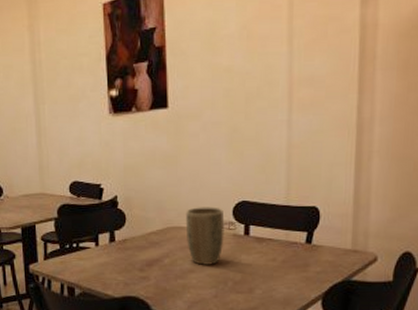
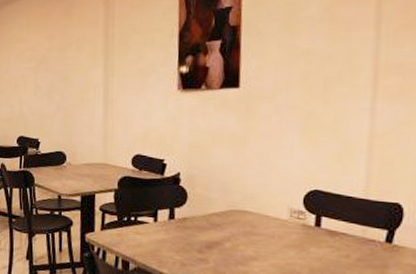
plant pot: present [185,207,225,265] -> none [250,191,294,255]

